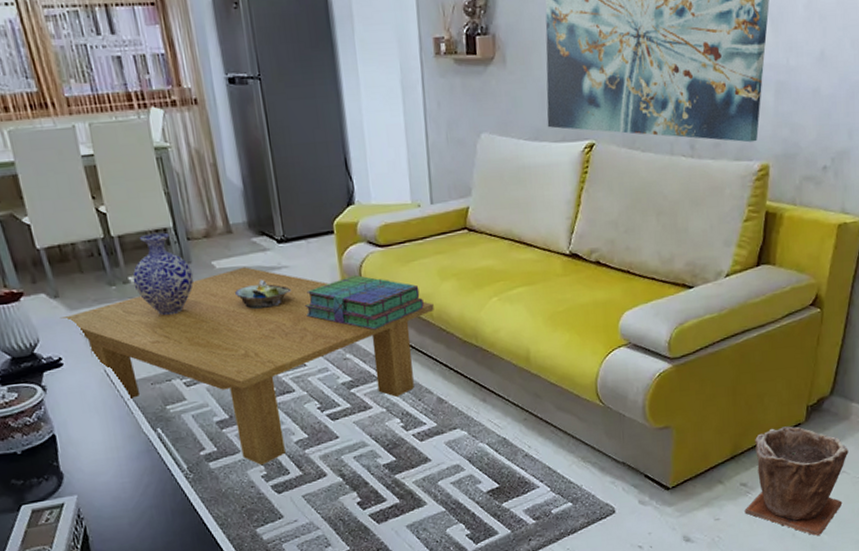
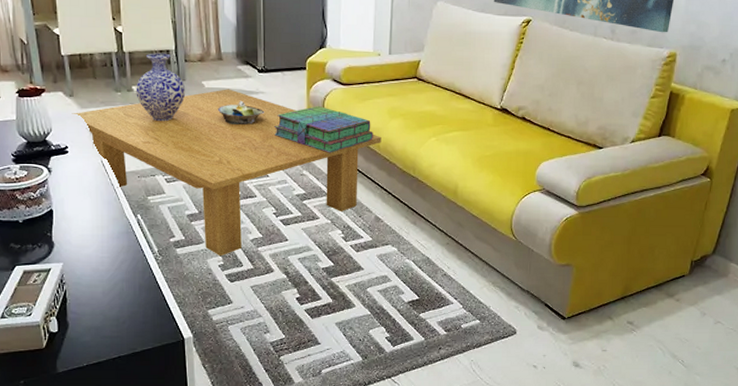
plant pot: present [744,426,849,536] -> none [629,276,725,376]

